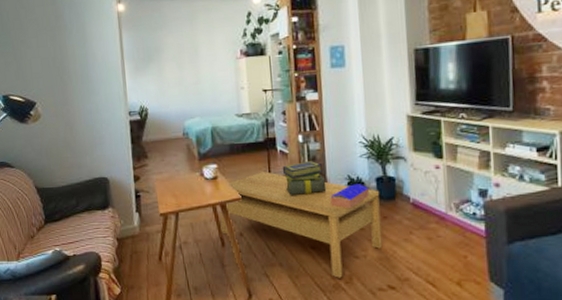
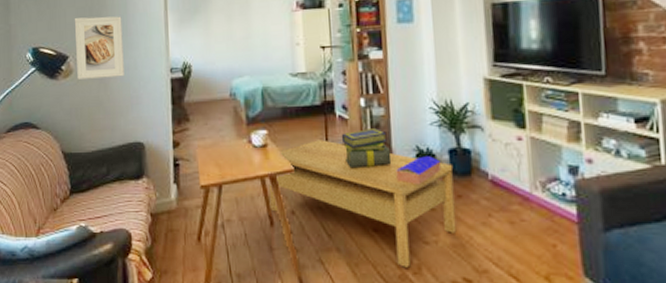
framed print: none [39,65,88,123] -> present [74,16,124,79]

